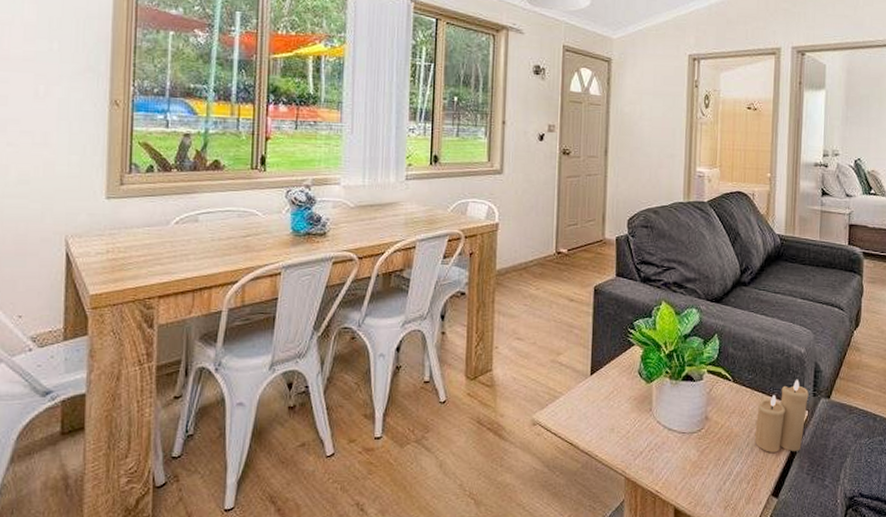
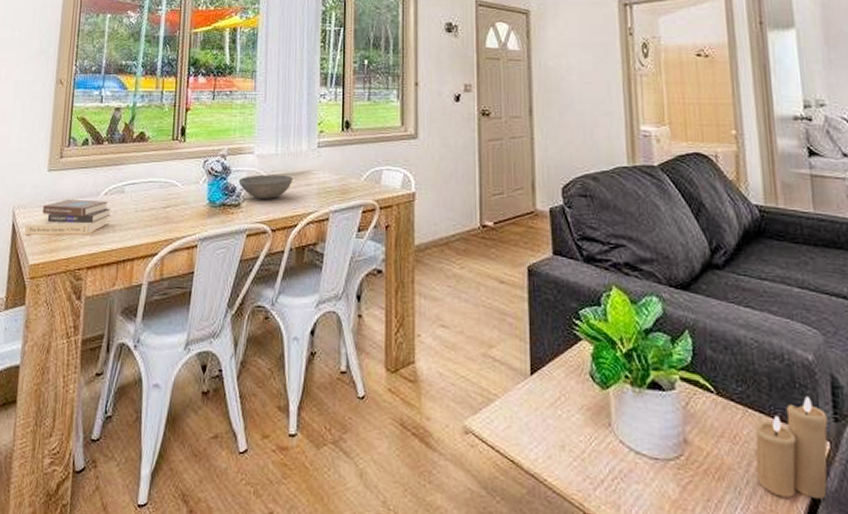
books: none [82,227,184,265] -> present [25,198,111,235]
bowl: none [324,205,380,230] -> present [238,174,293,200]

